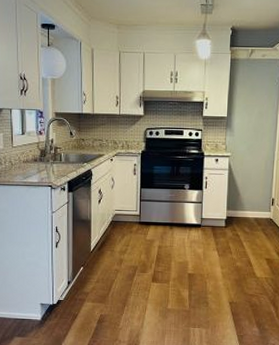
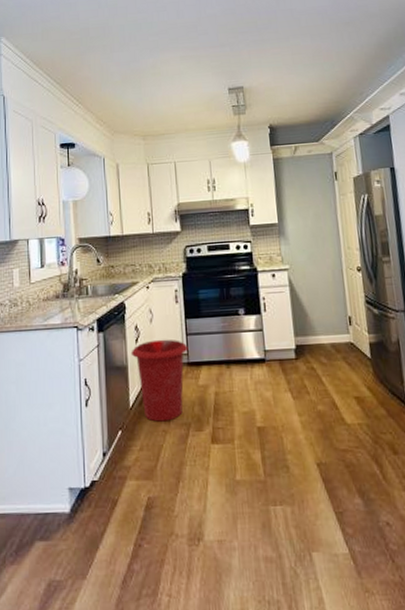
waste bin: none [94,202,141,264] -> present [130,339,188,422]

